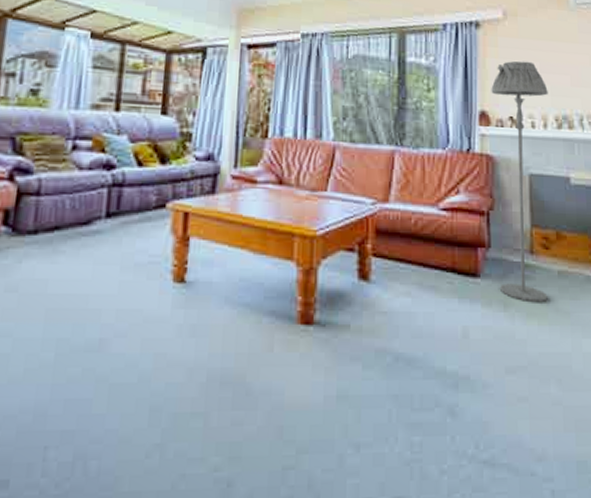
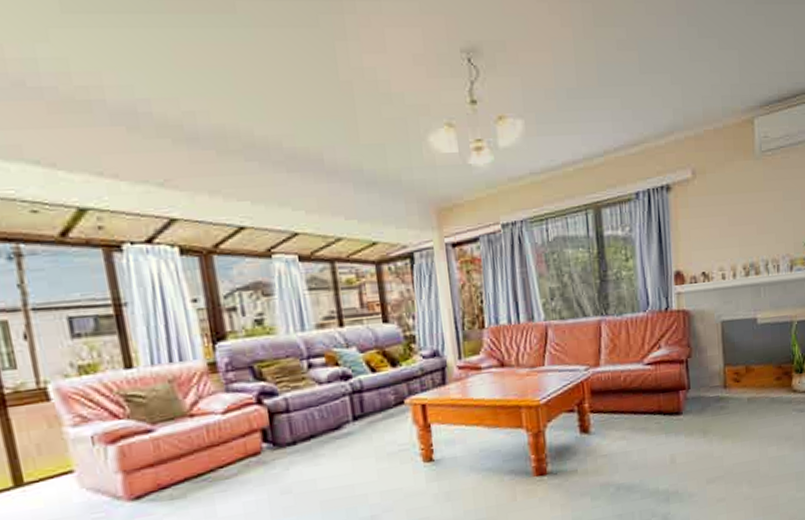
floor lamp: present [491,61,548,303] -> none [684,217,739,427]

